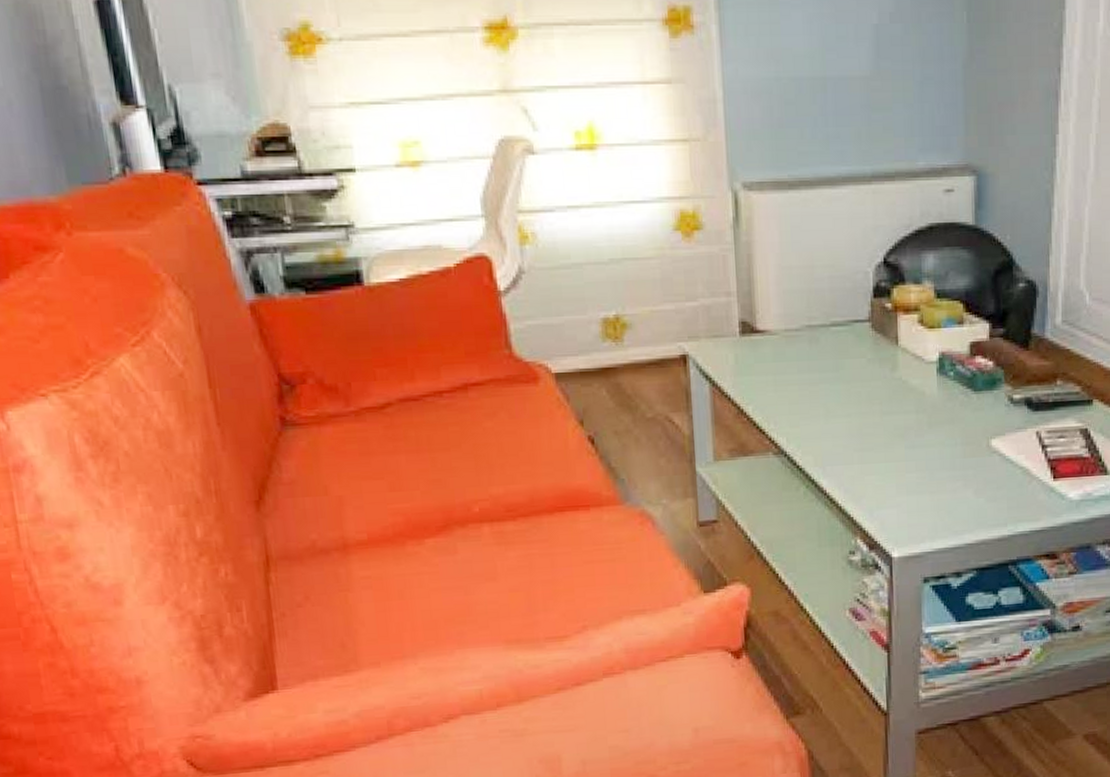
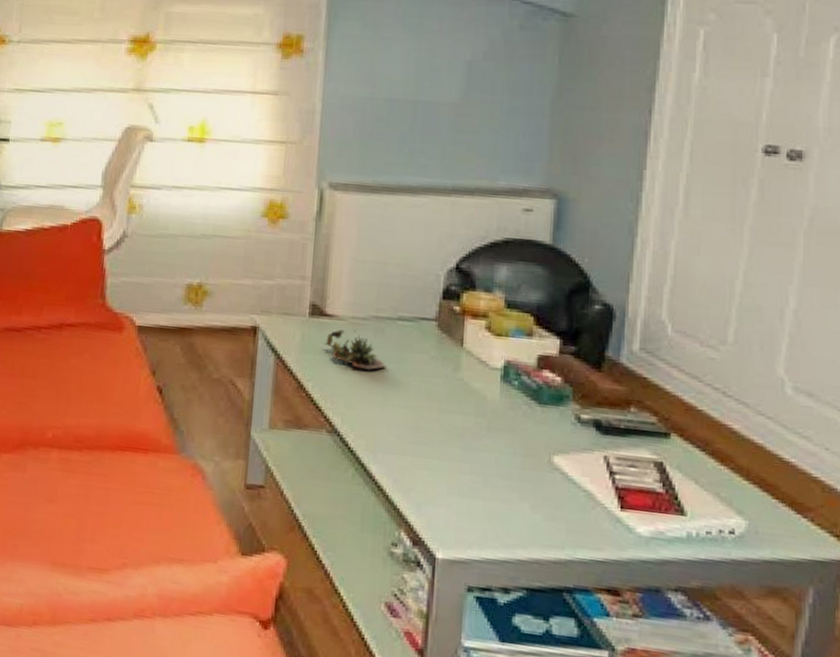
succulent plant: none [759,343,824,383] -> present [324,329,385,370]

